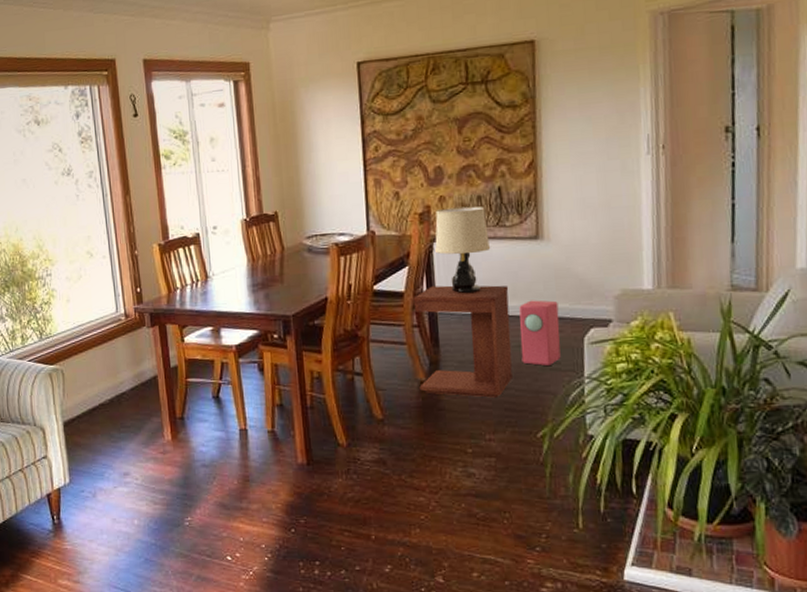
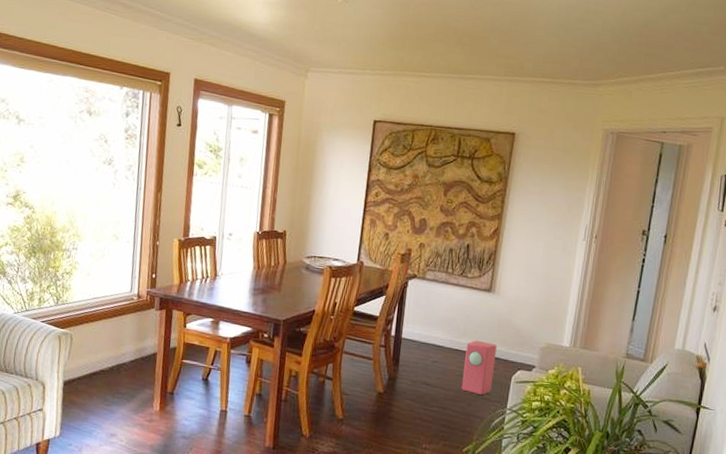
side table: present [413,285,513,398] -> none [376,315,462,415]
table lamp: present [434,206,491,294] -> none [408,253,454,327]

